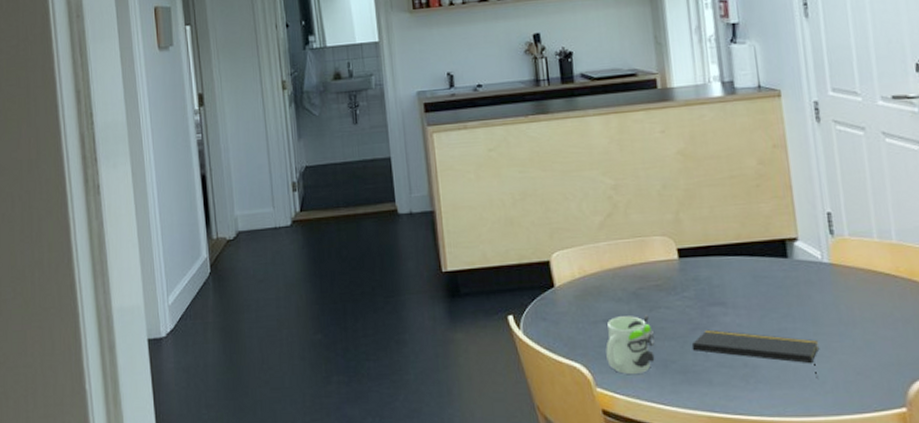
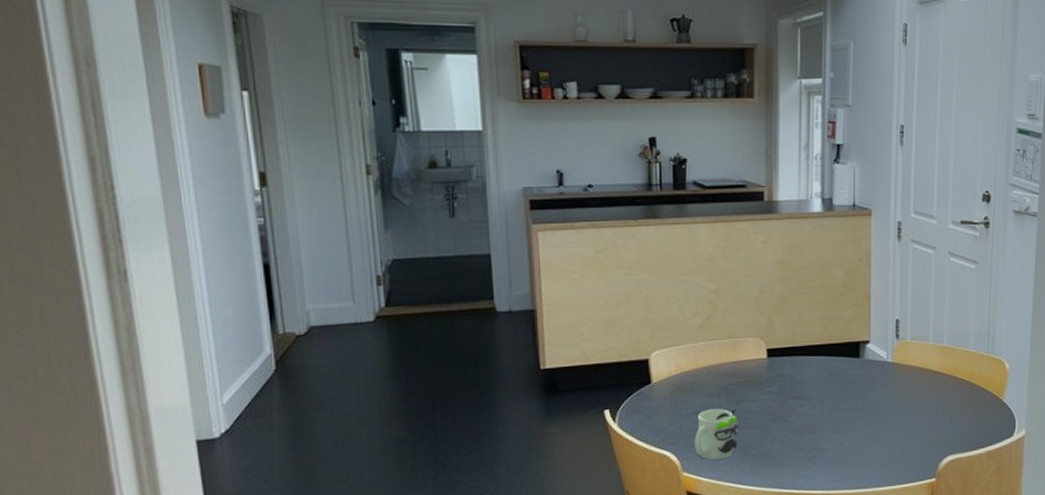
notepad: present [691,329,819,378] -> none [770,419,876,458]

